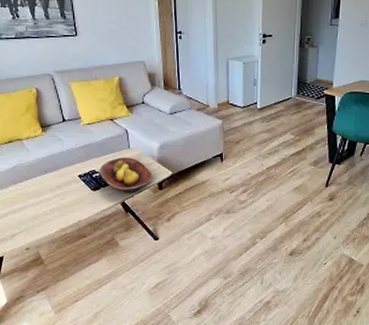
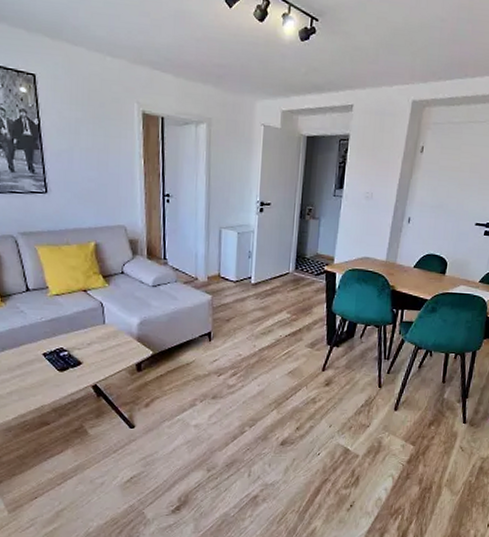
fruit bowl: present [99,157,153,194] -> none [68,334,131,375]

